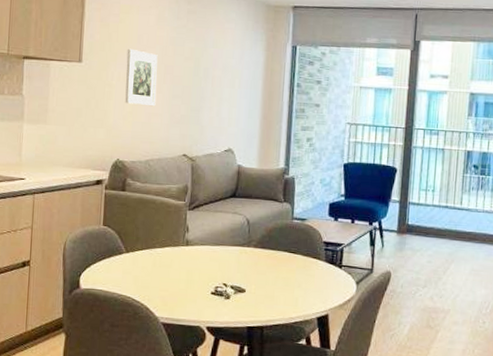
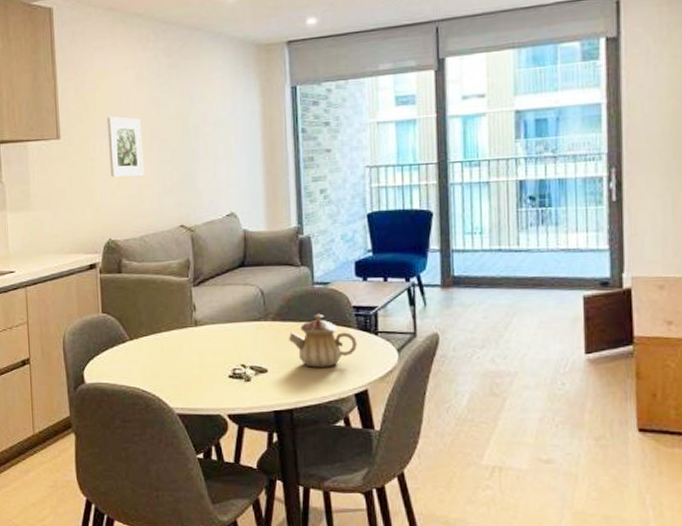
teapot: none [267,245,324,293] -> present [289,313,357,368]

